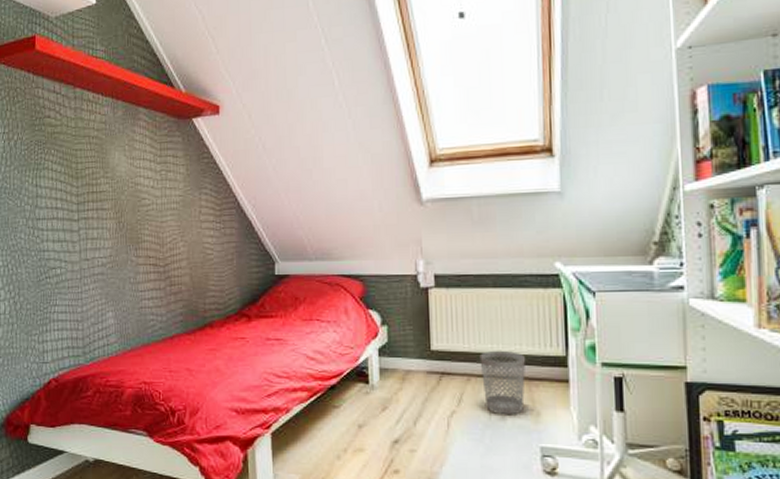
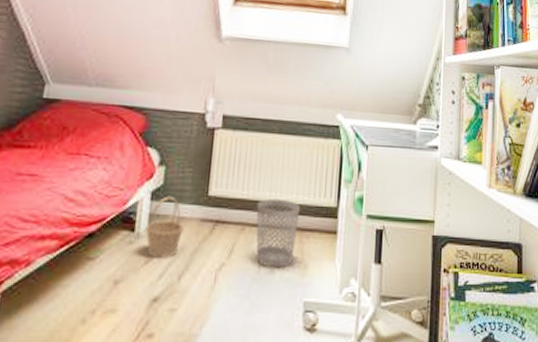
basket: none [378,352,412,406] -> present [145,196,183,258]

